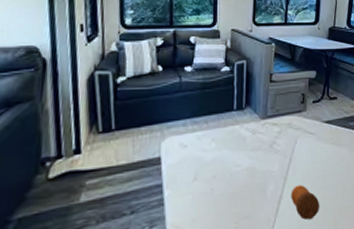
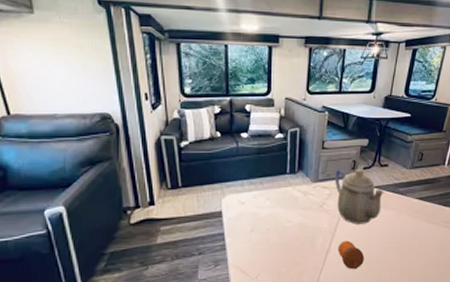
teapot: none [283,103,336,165] -> present [334,169,385,224]

